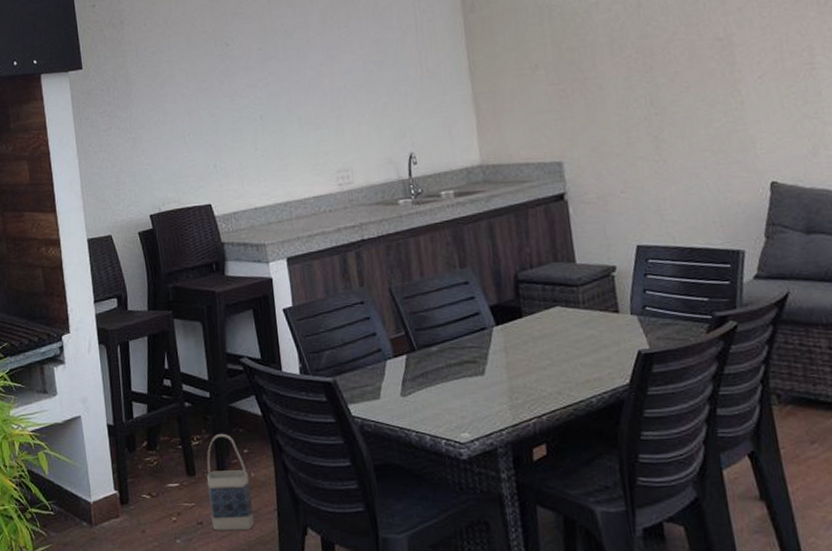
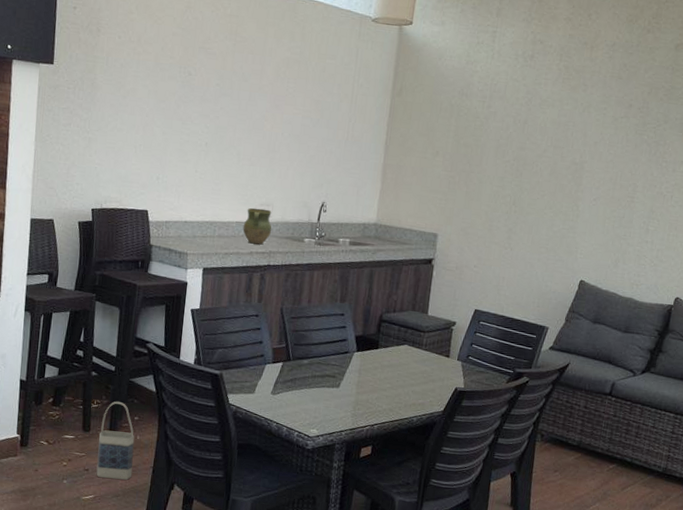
ceramic jug: none [322,175,358,219] -> present [242,207,272,245]

